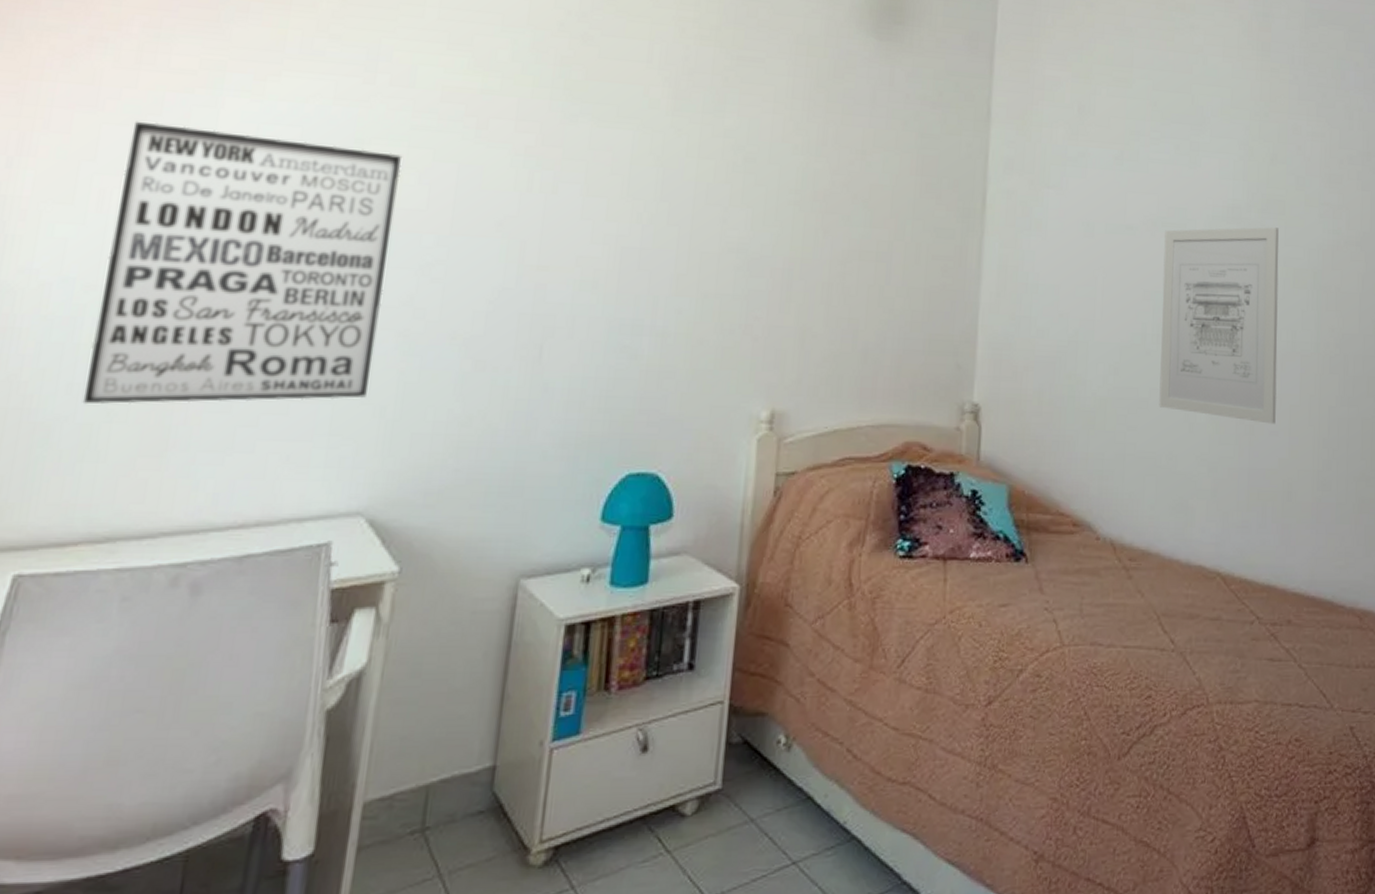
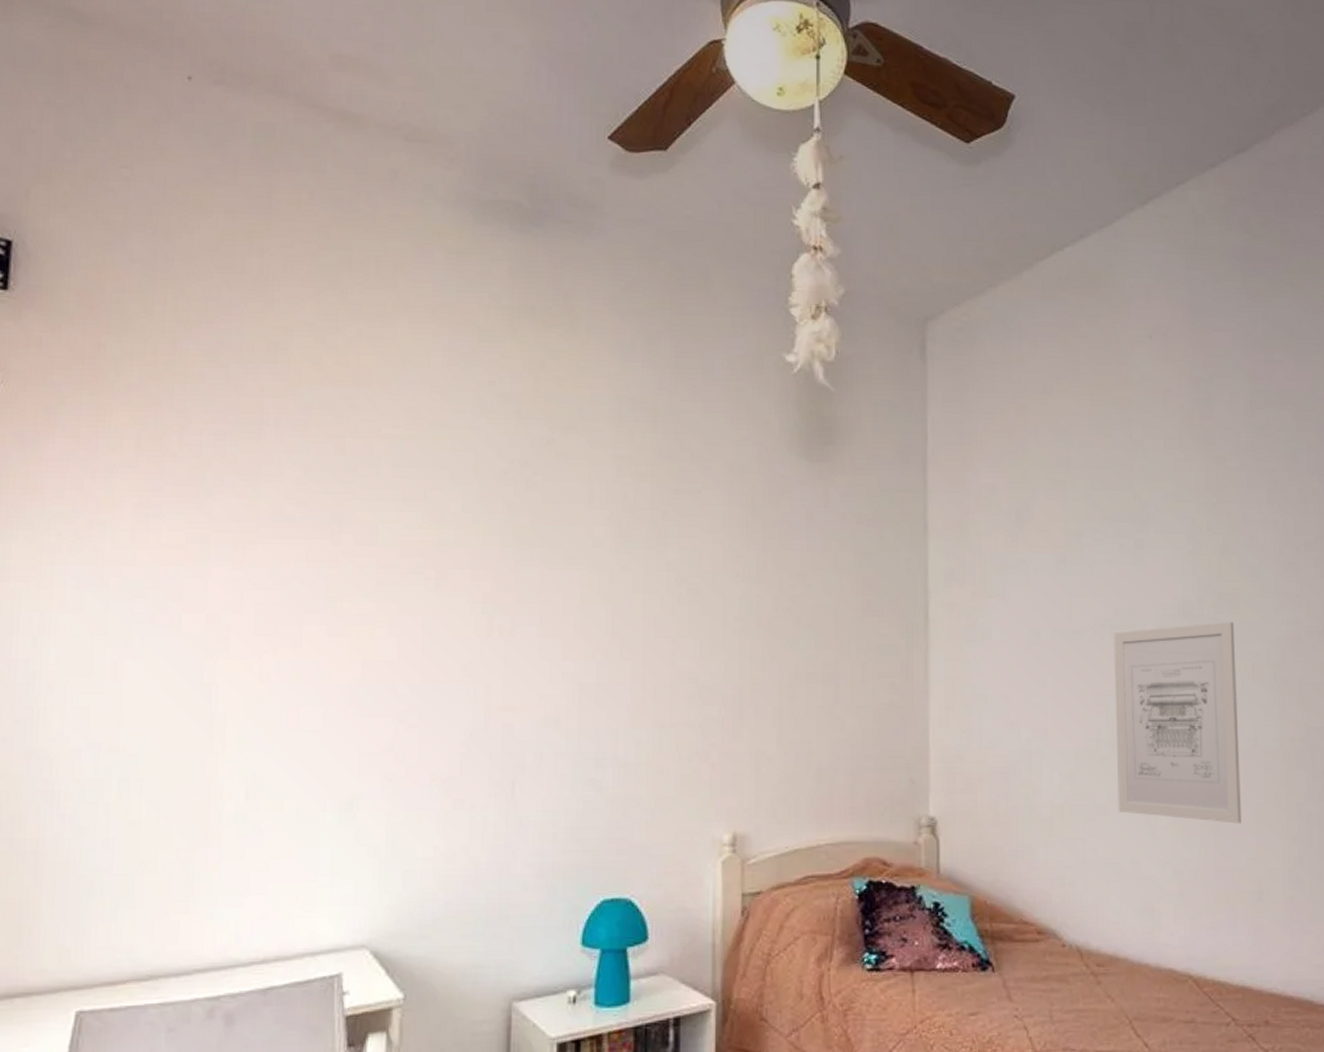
wall art: present [82,121,403,405] -> none [117,595,372,857]

